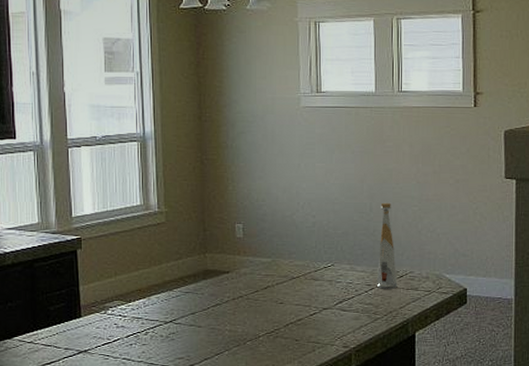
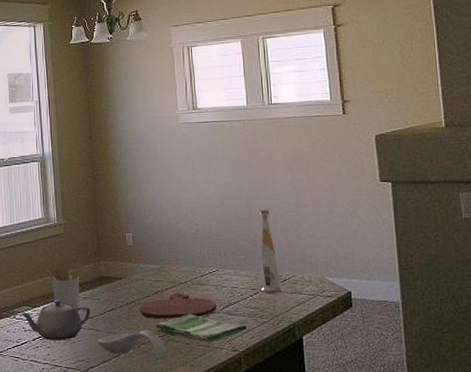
teapot: none [112,293,193,338] -> present [20,299,91,341]
utensil holder: none [143,253,184,308] -> present [45,261,81,312]
spoon rest: none [199,326,275,359] -> present [97,330,168,362]
cutting board: none [247,287,329,315] -> present [139,292,217,319]
dish towel: none [263,310,360,339] -> present [155,314,248,343]

